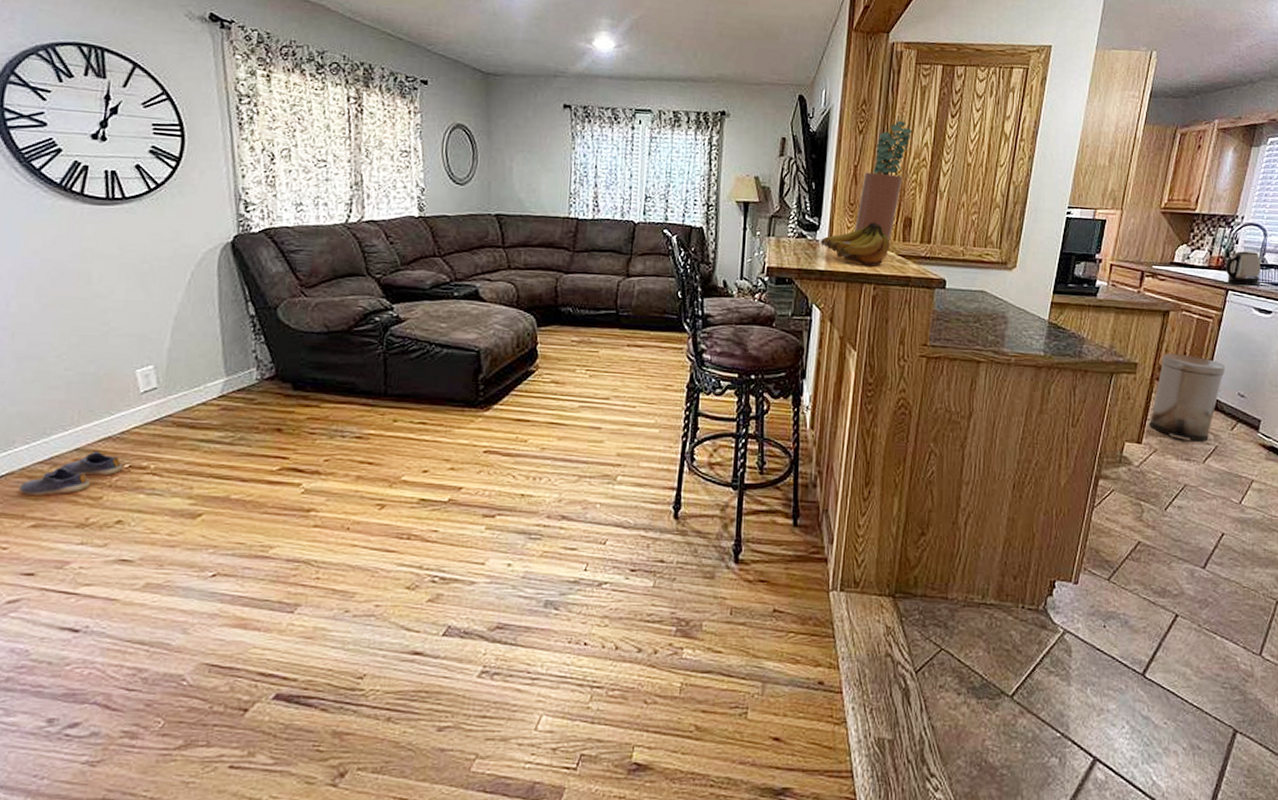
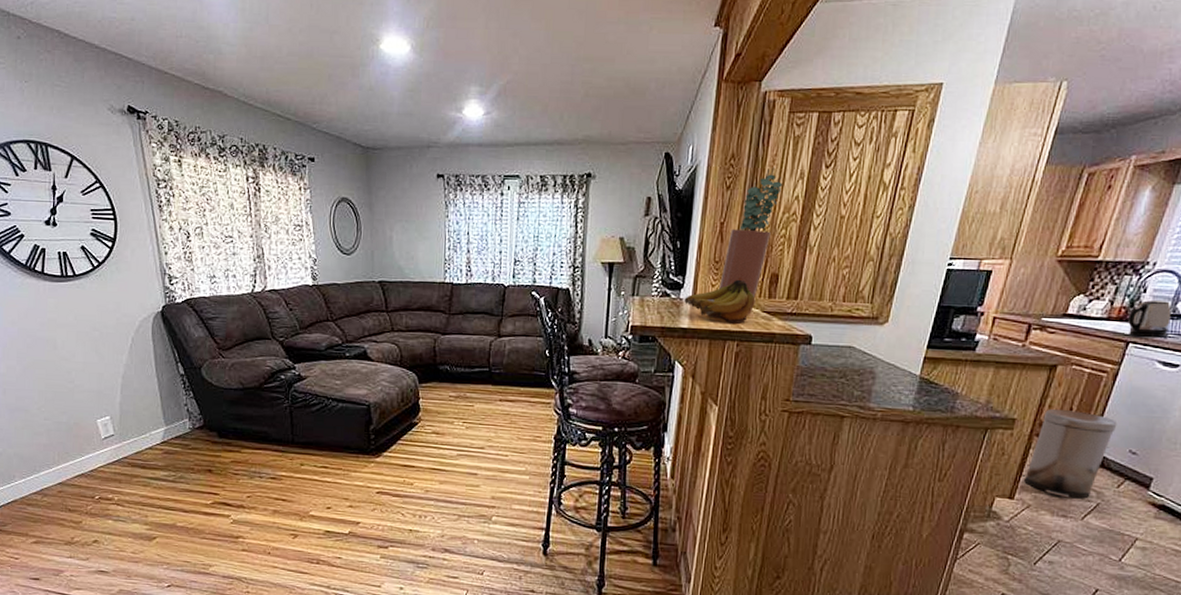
shoe: present [19,450,123,496] -> none [22,484,94,519]

